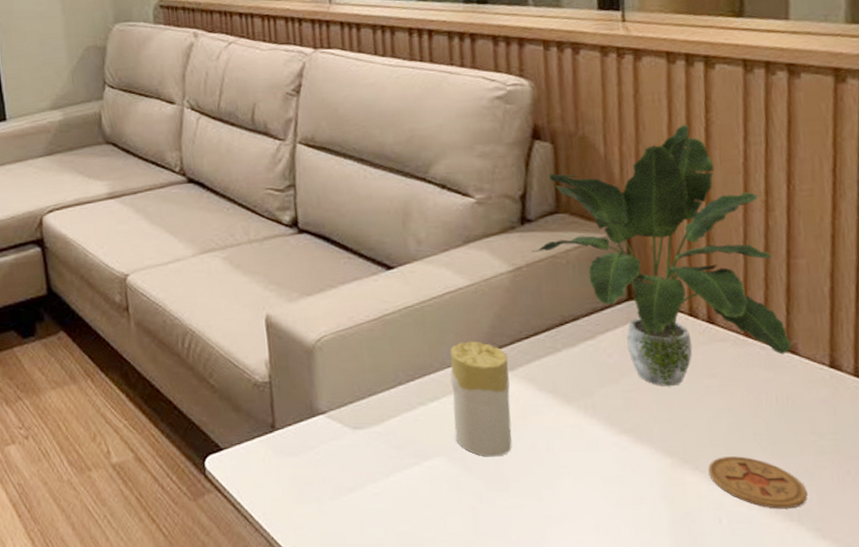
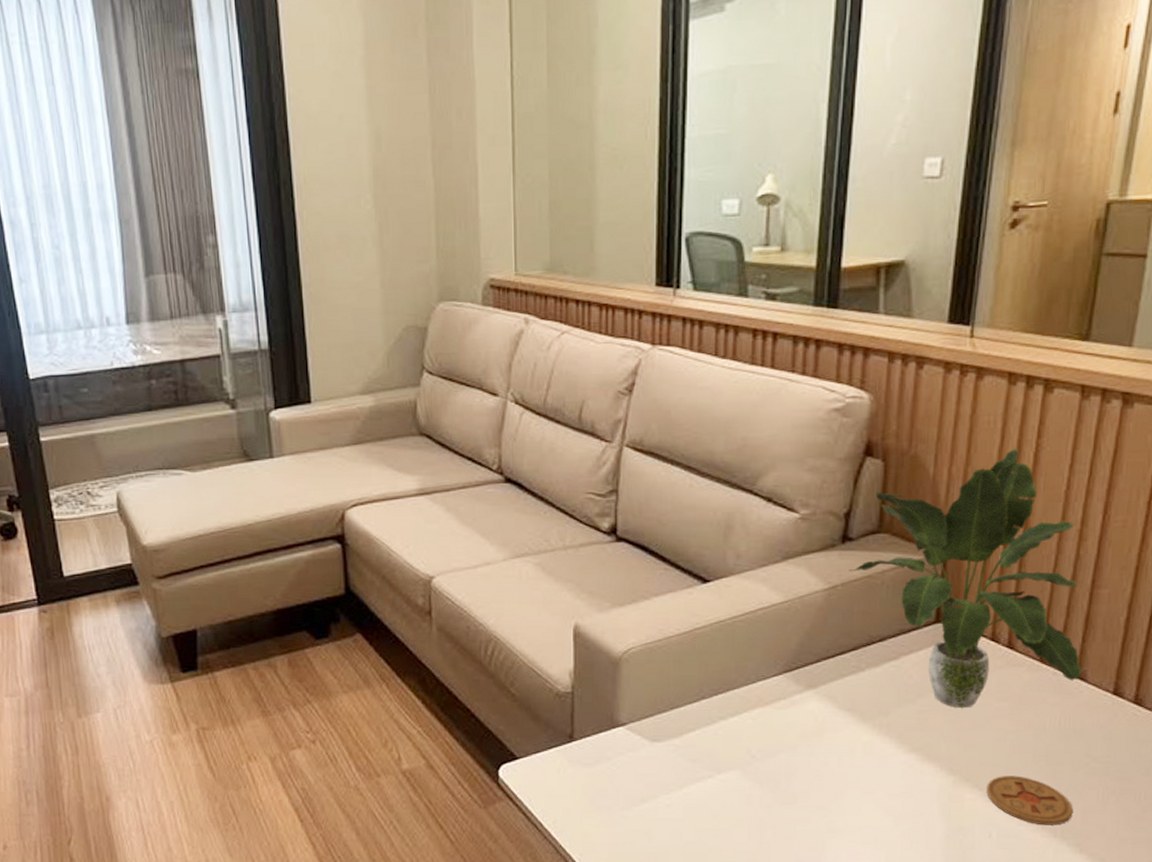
candle: present [450,341,512,457] -> none [751,658,812,772]

